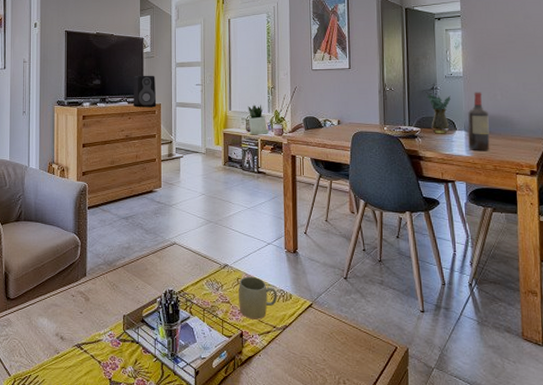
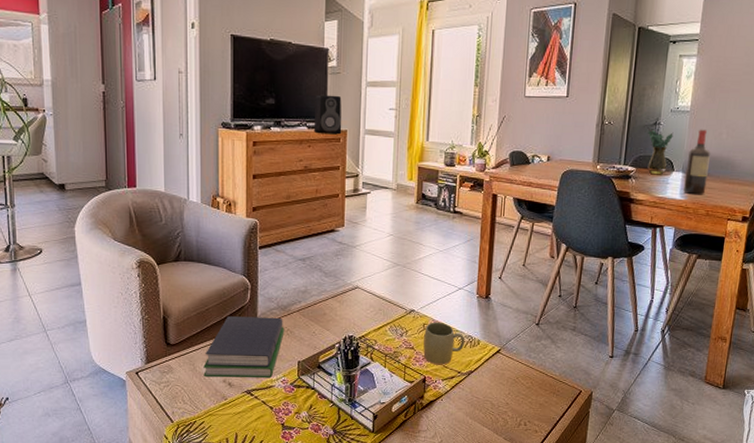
book: none [38,272,111,331] -> present [203,316,284,377]
planter: present [248,104,270,135] -> none [446,135,471,171]

